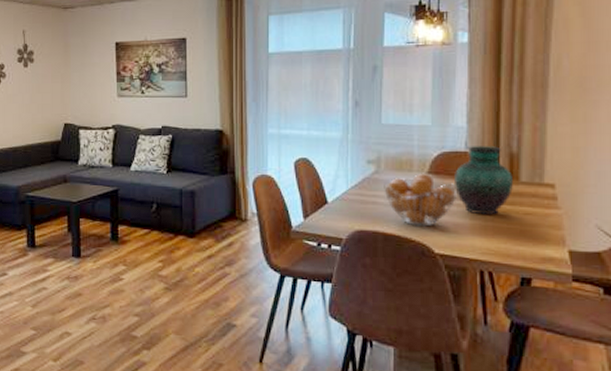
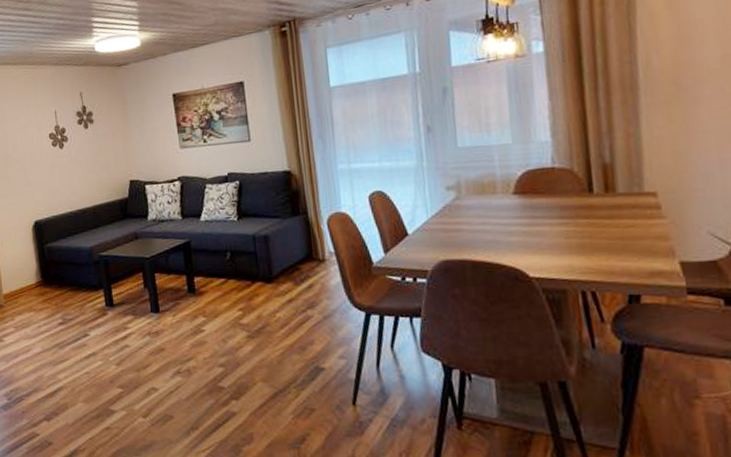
fruit basket: present [384,173,458,227] -> none [467,194,549,251]
vase: present [455,146,513,215] -> none [543,158,610,233]

